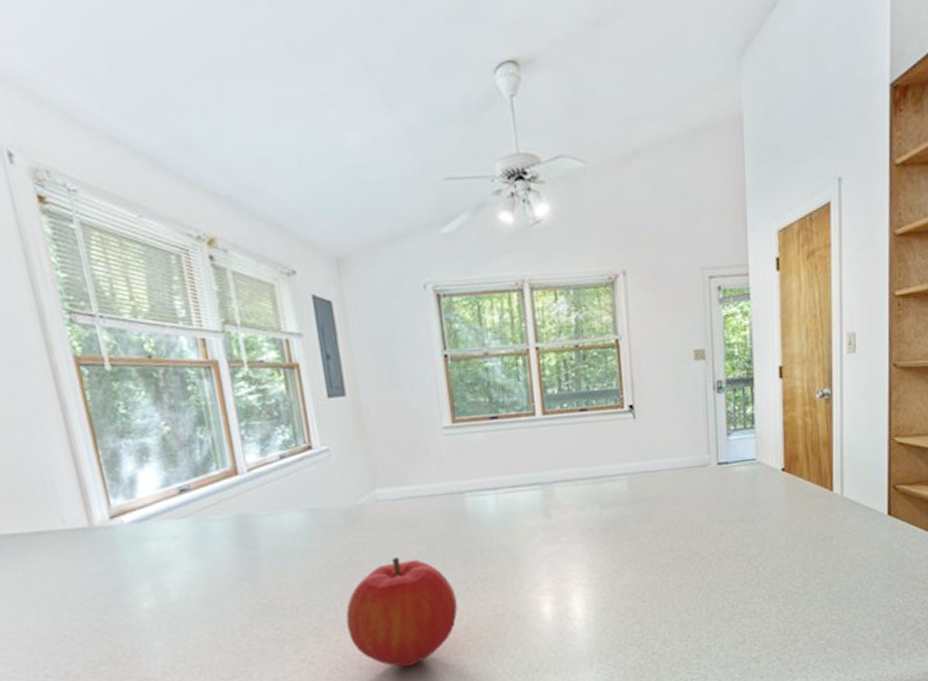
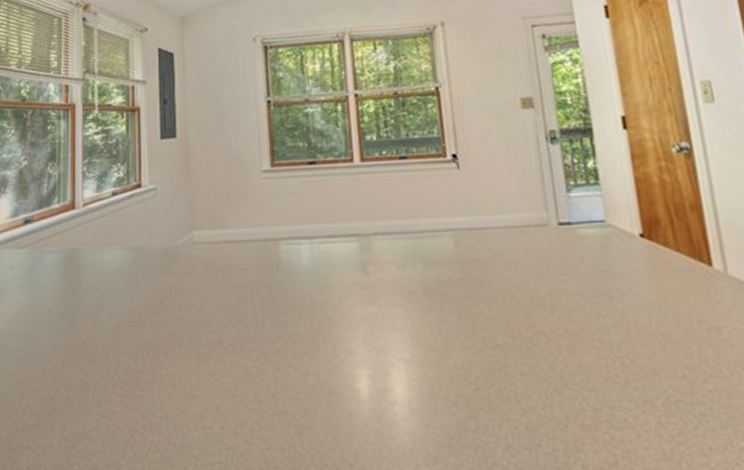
fruit: present [346,557,458,668] -> none [151,306,265,440]

